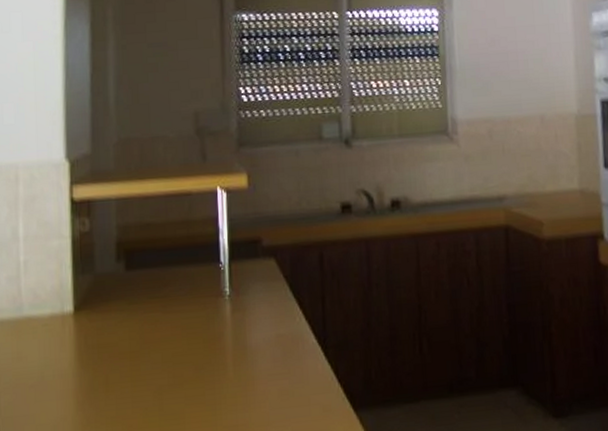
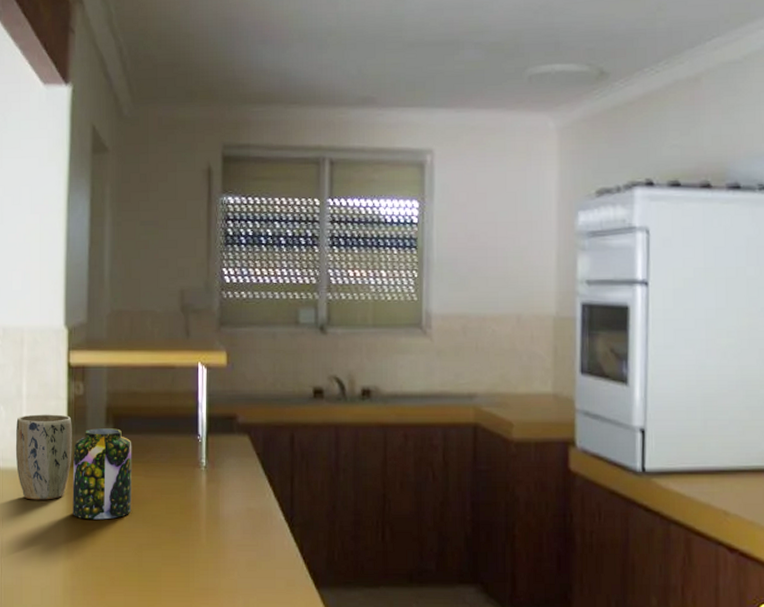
plant pot: none [12,254,79,351] -> present [15,414,72,500]
jar: none [80,264,149,366] -> present [72,428,132,520]

